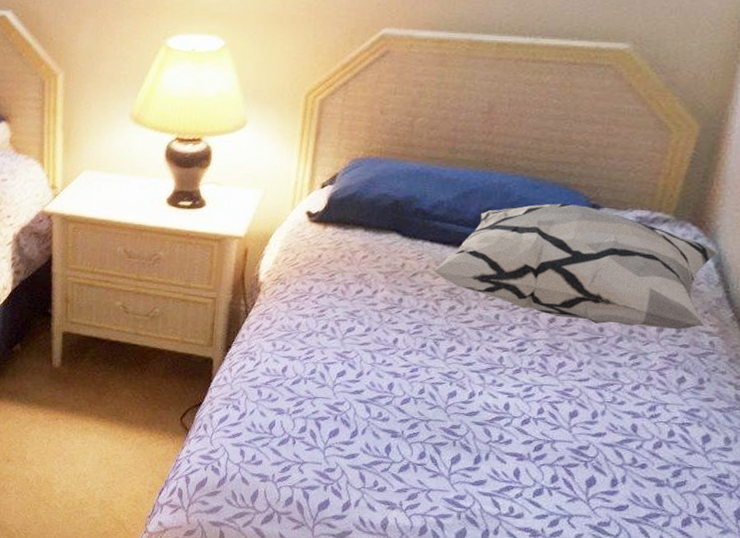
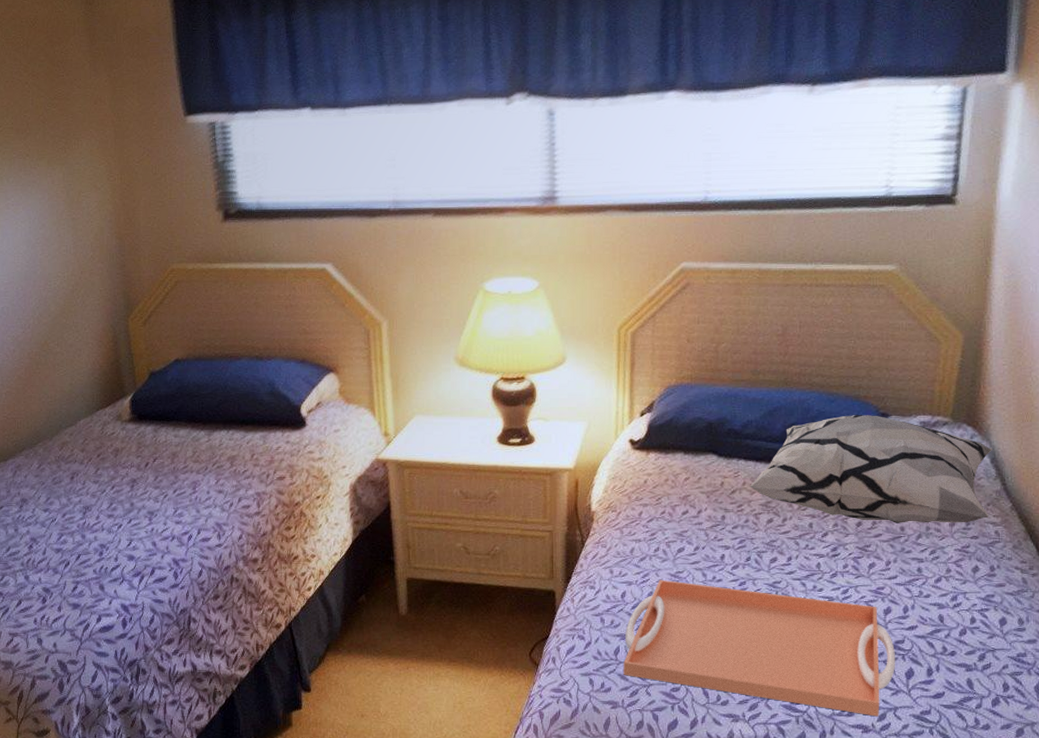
serving tray: none [277,357,578,522] -> present [623,579,896,717]

